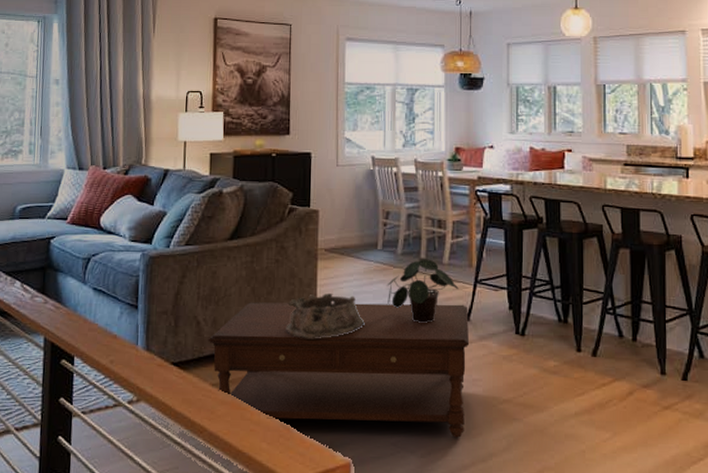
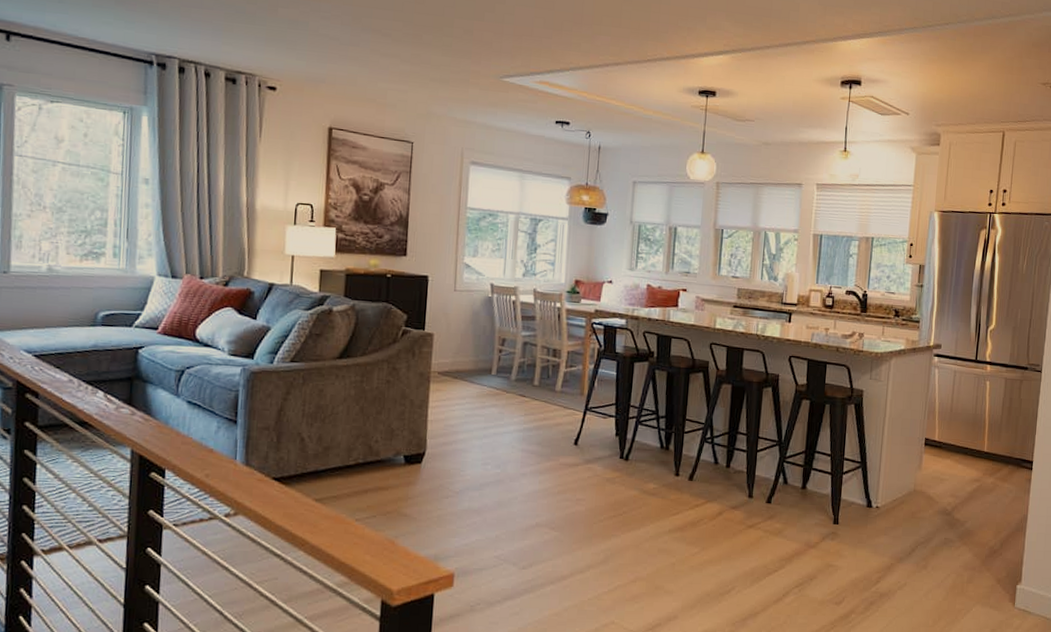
coffee table: present [208,302,470,438] -> none [312,421,577,552]
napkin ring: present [285,292,365,339] -> none [394,414,475,459]
potted plant: present [387,259,459,323] -> none [498,385,569,446]

